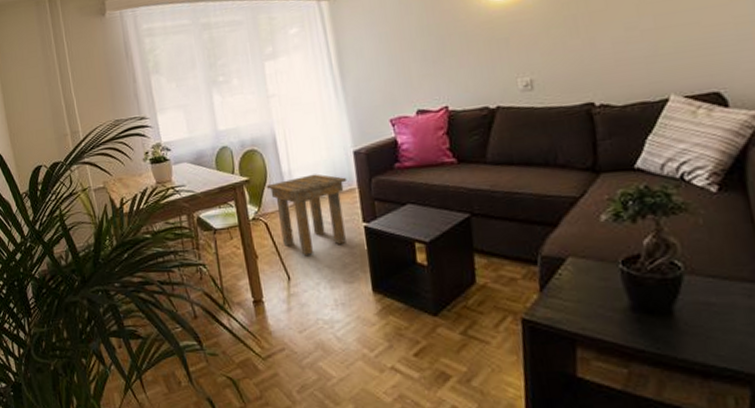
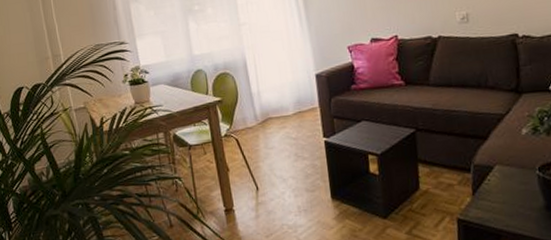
side table: present [266,174,347,255] -> none [237,94,310,168]

